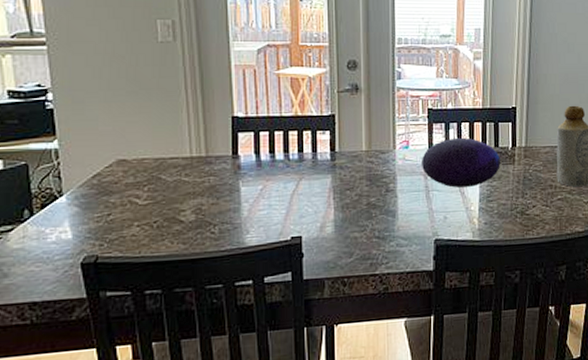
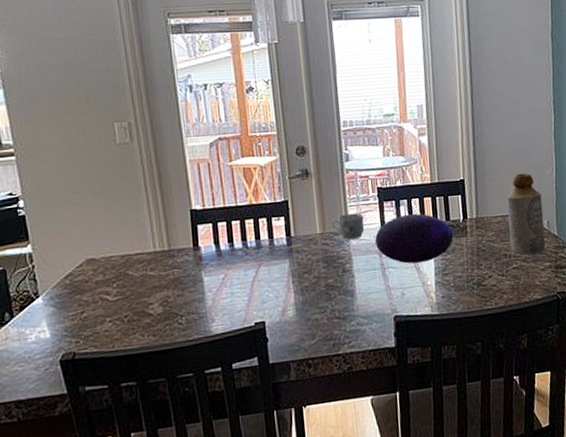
mug: none [378,132,412,159] -> present [331,213,365,240]

